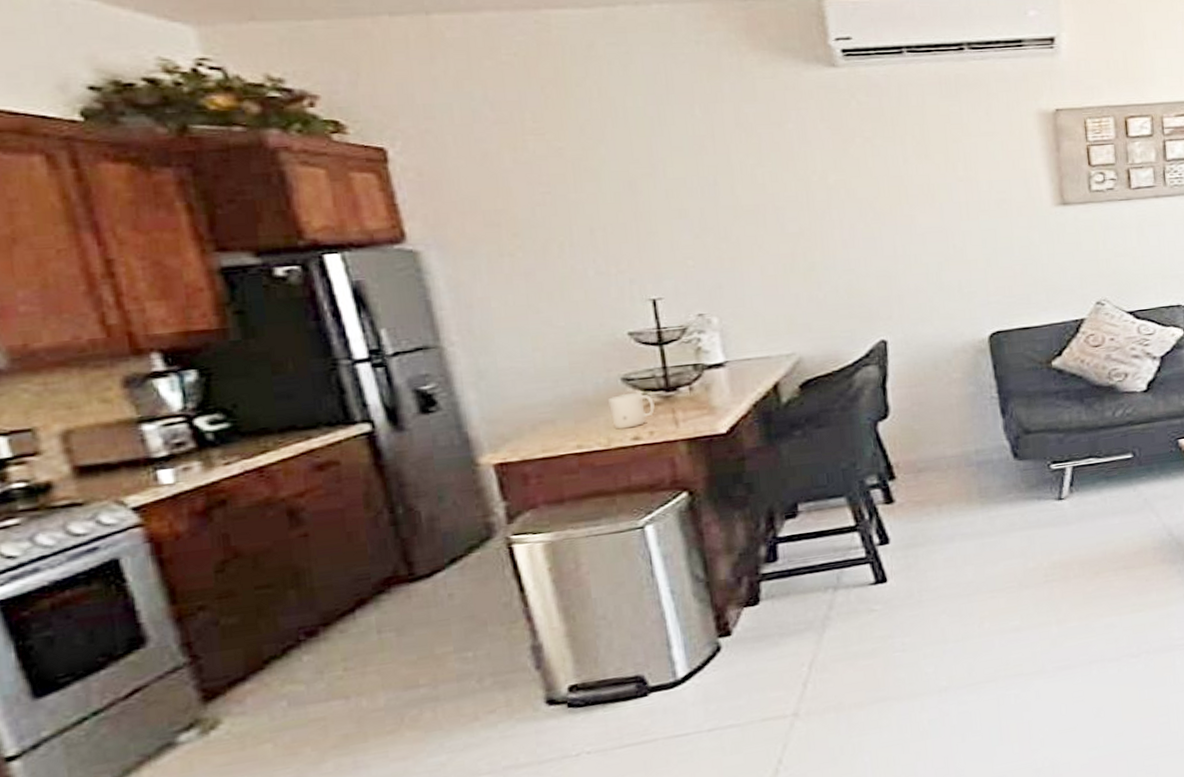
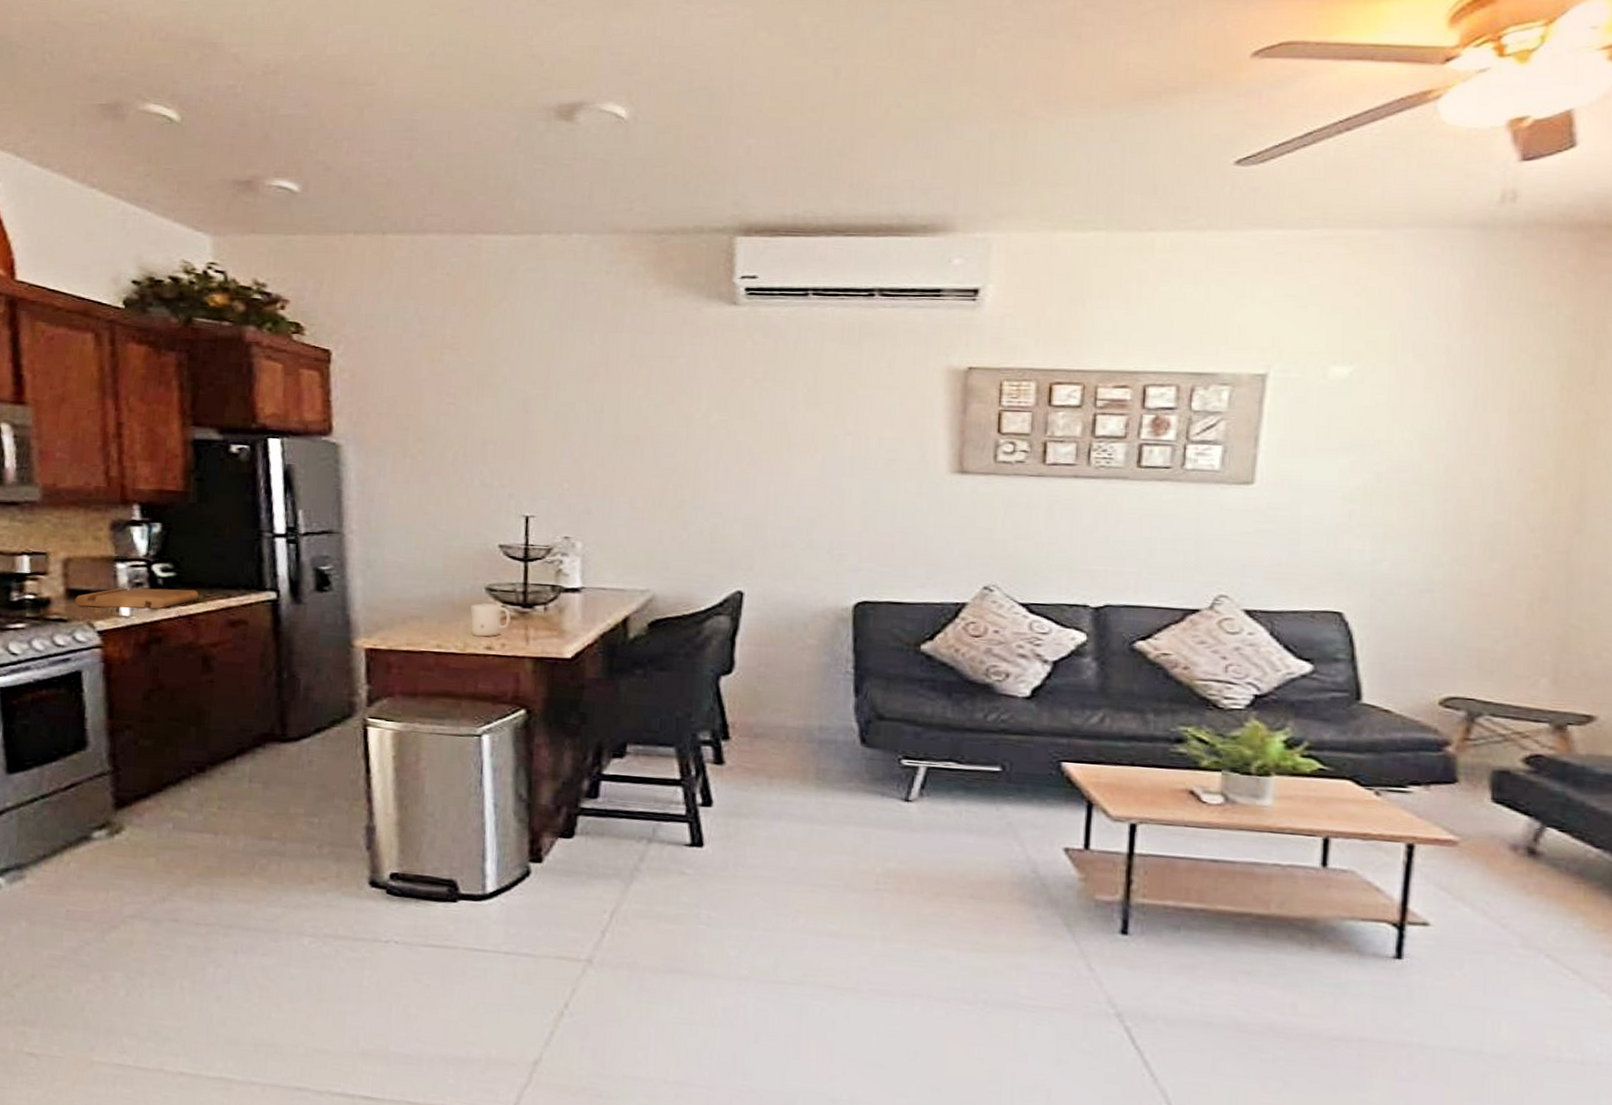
cutting board: none [89,438,268,484] -> present [75,587,199,610]

